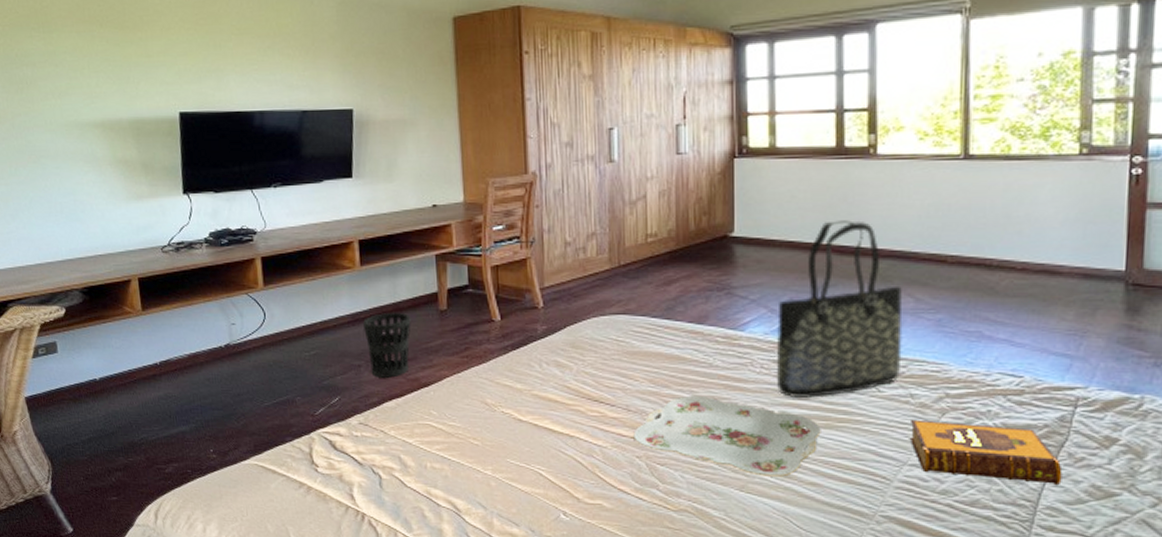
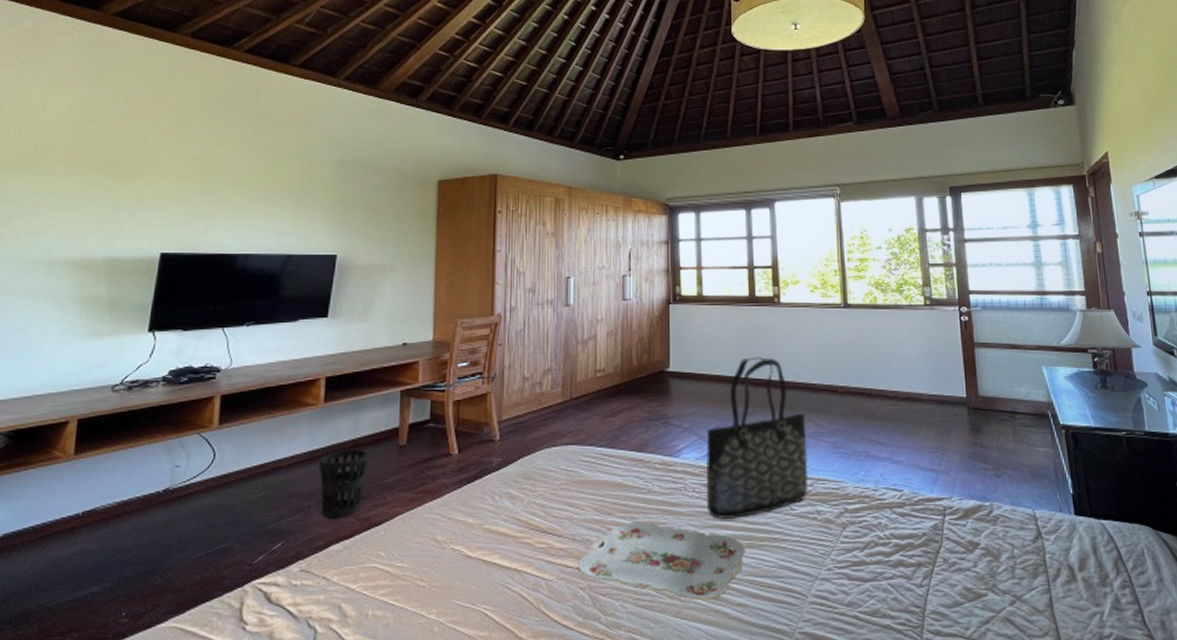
hardback book: present [909,419,1063,486] -> none [818,534,942,591]

